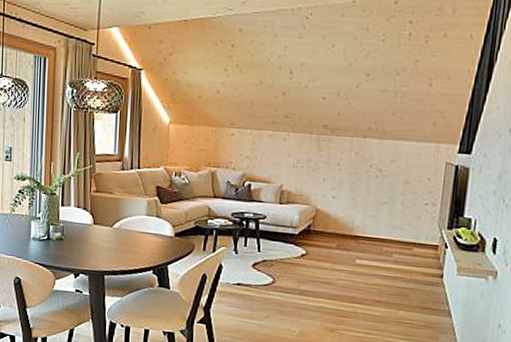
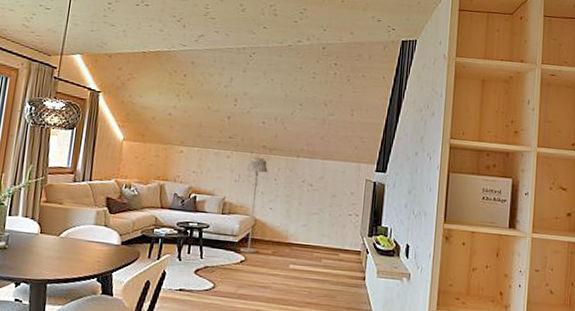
floor lamp: none [301,139,330,247] -> present [240,157,268,253]

